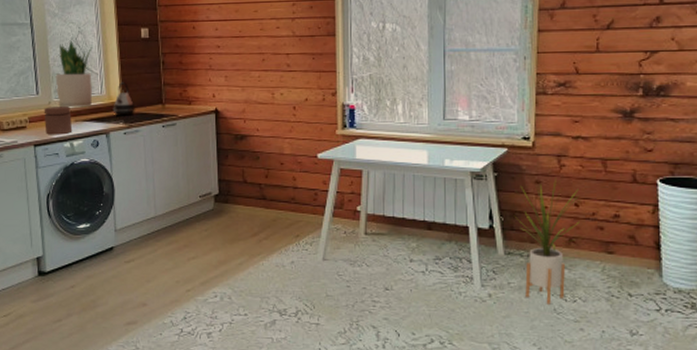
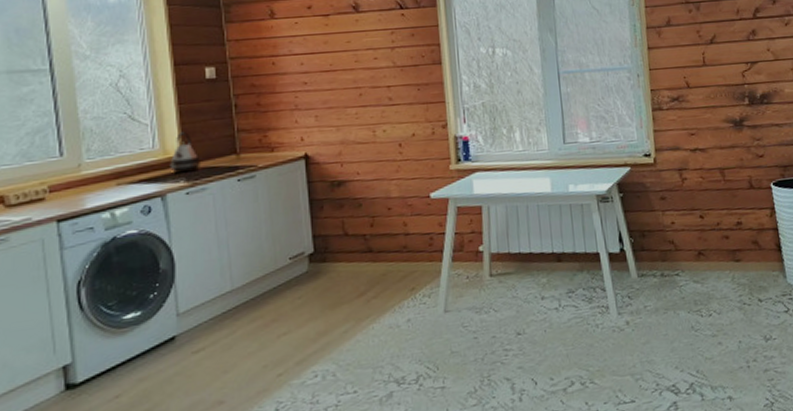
jar: present [44,107,73,135] -> none [71,167,114,206]
planter: present [55,40,93,108] -> none [87,86,140,170]
house plant: present [513,177,580,305] -> none [643,191,706,323]

